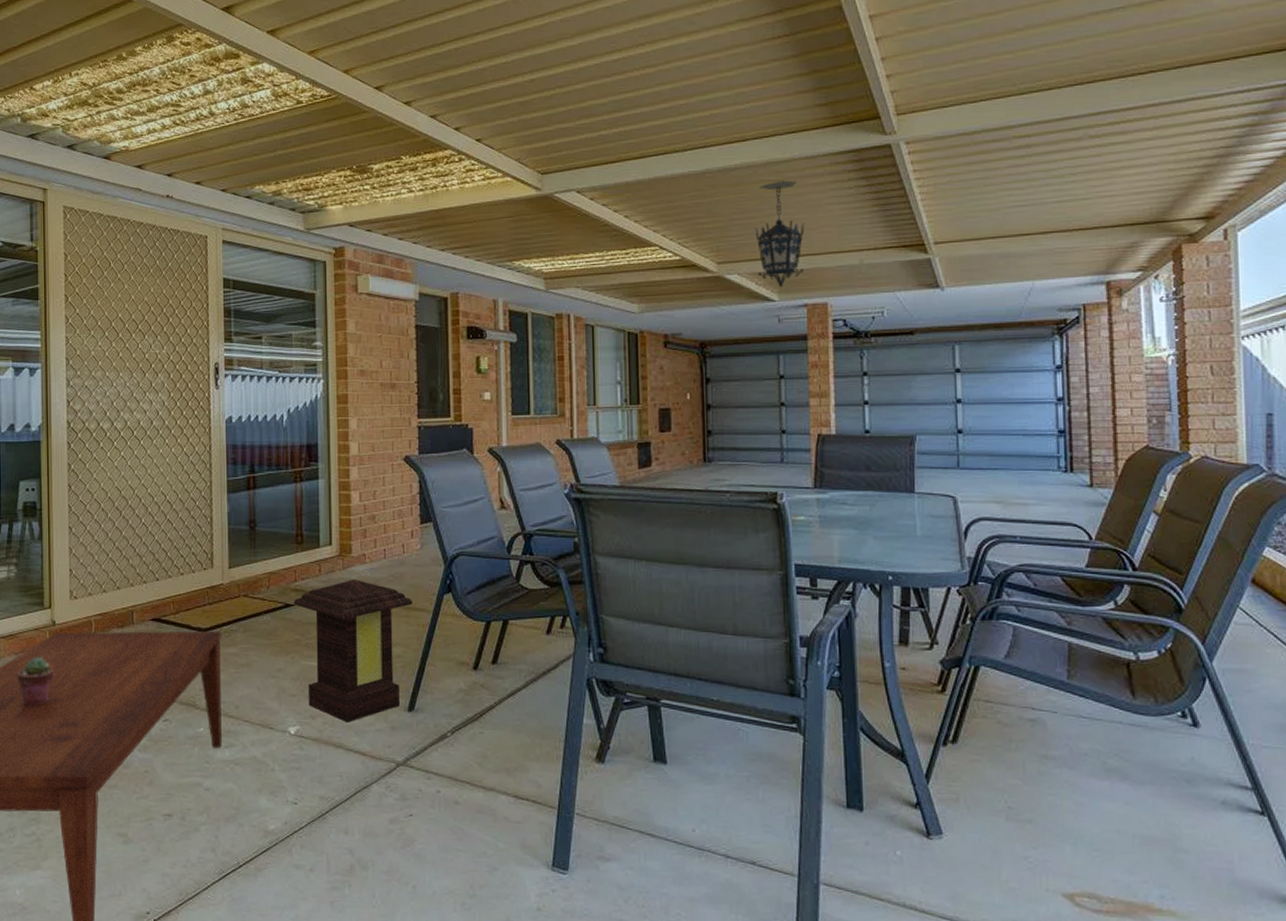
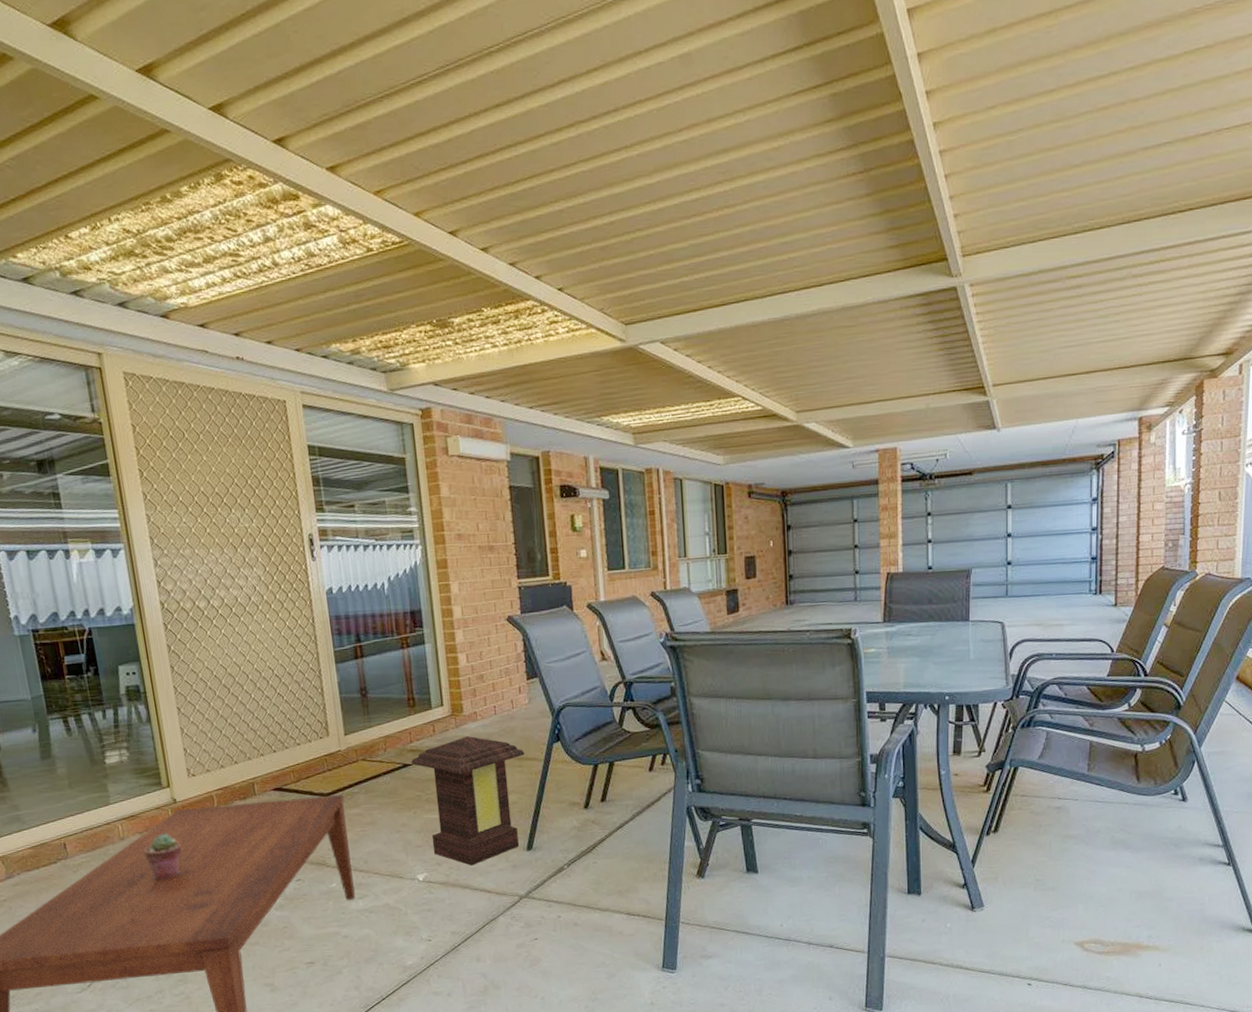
hanging lantern: present [755,180,805,288] -> none [831,325,877,434]

